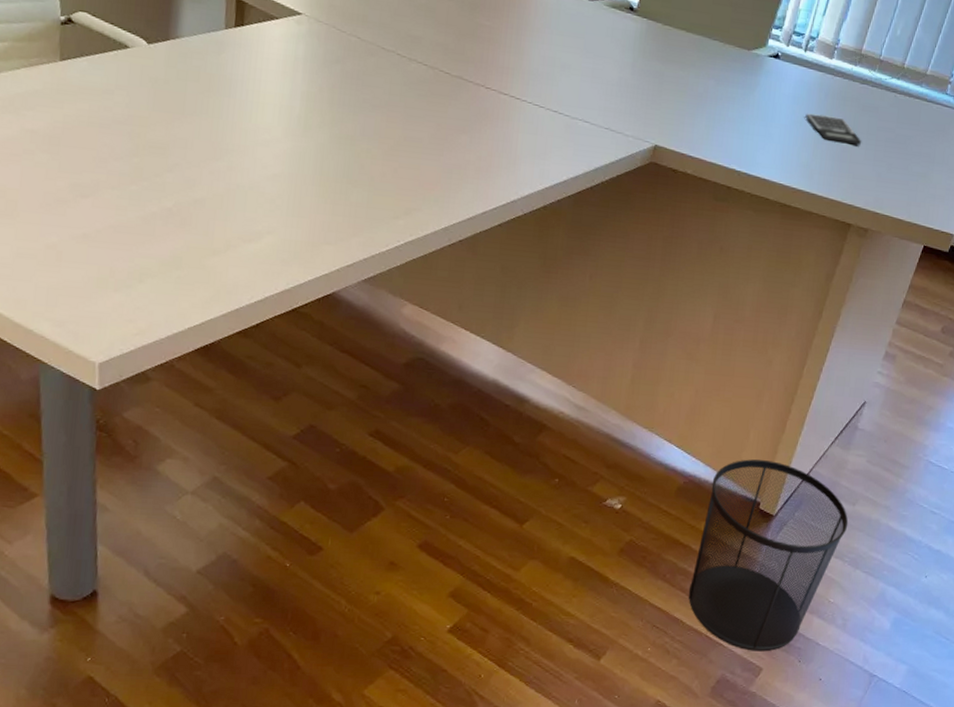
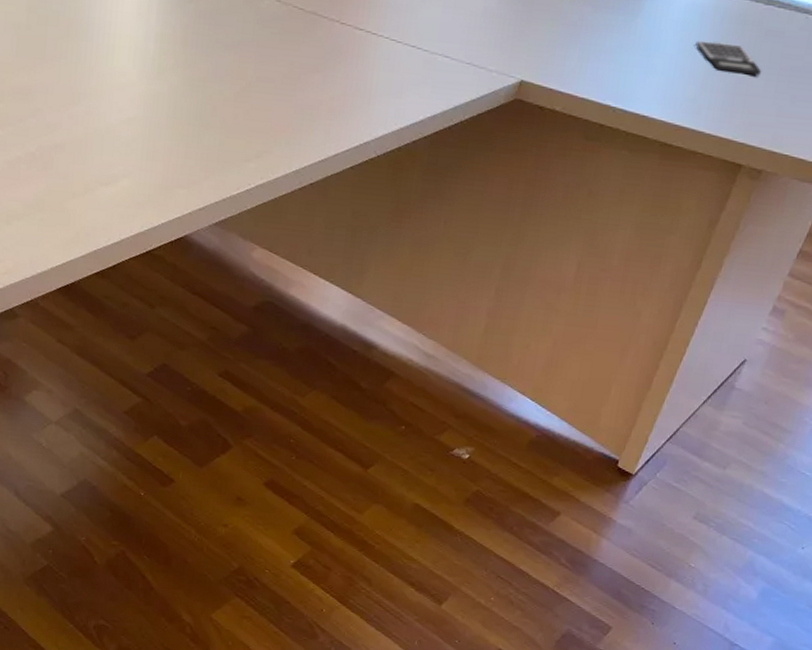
waste bin: present [689,459,849,652] -> none [536,415,717,611]

